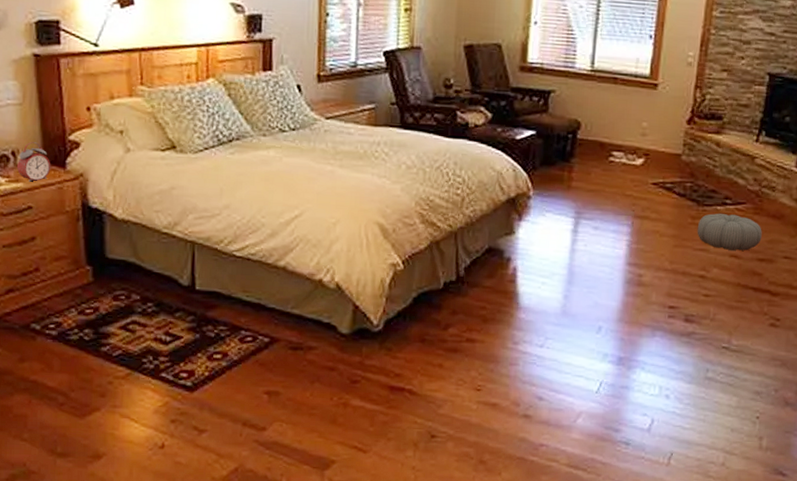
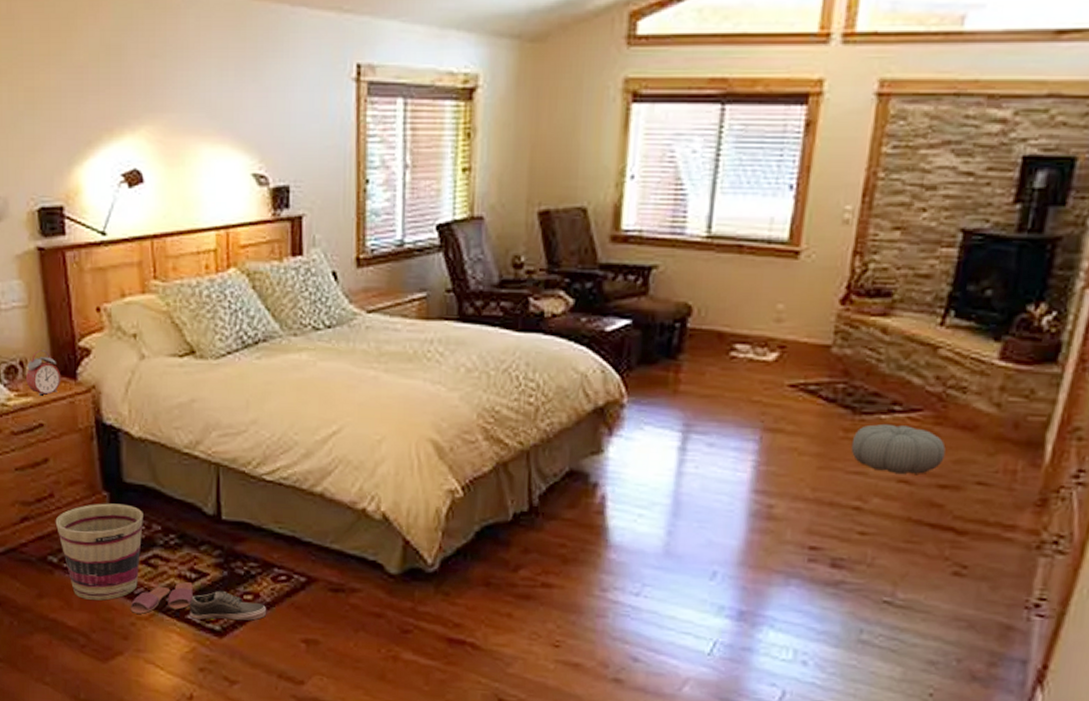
basket: none [39,276,124,363] -> present [55,503,143,601]
slippers: none [108,344,168,374] -> present [130,582,194,614]
shoe: none [164,351,234,377] -> present [190,590,267,622]

